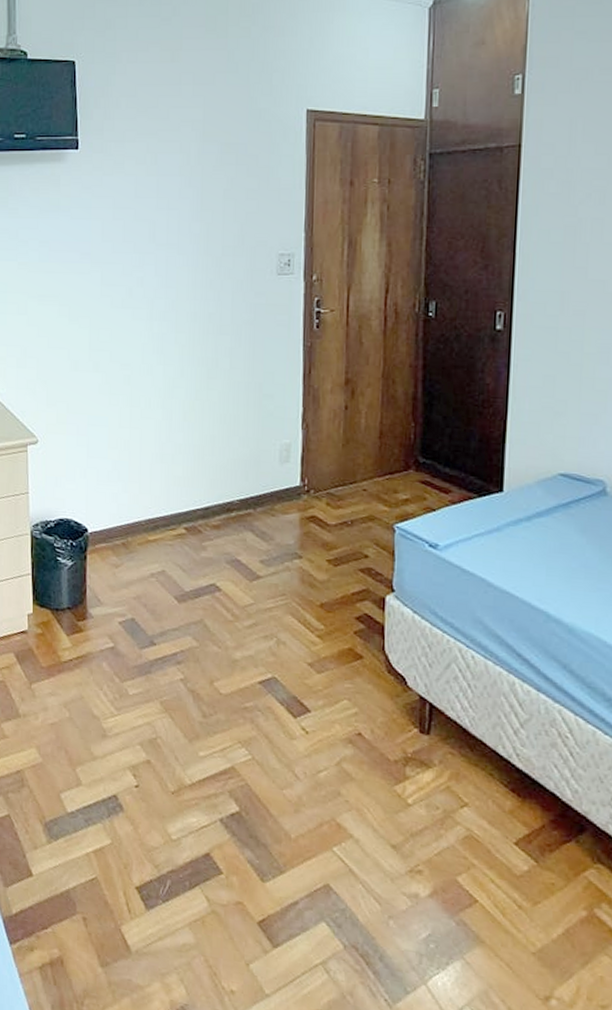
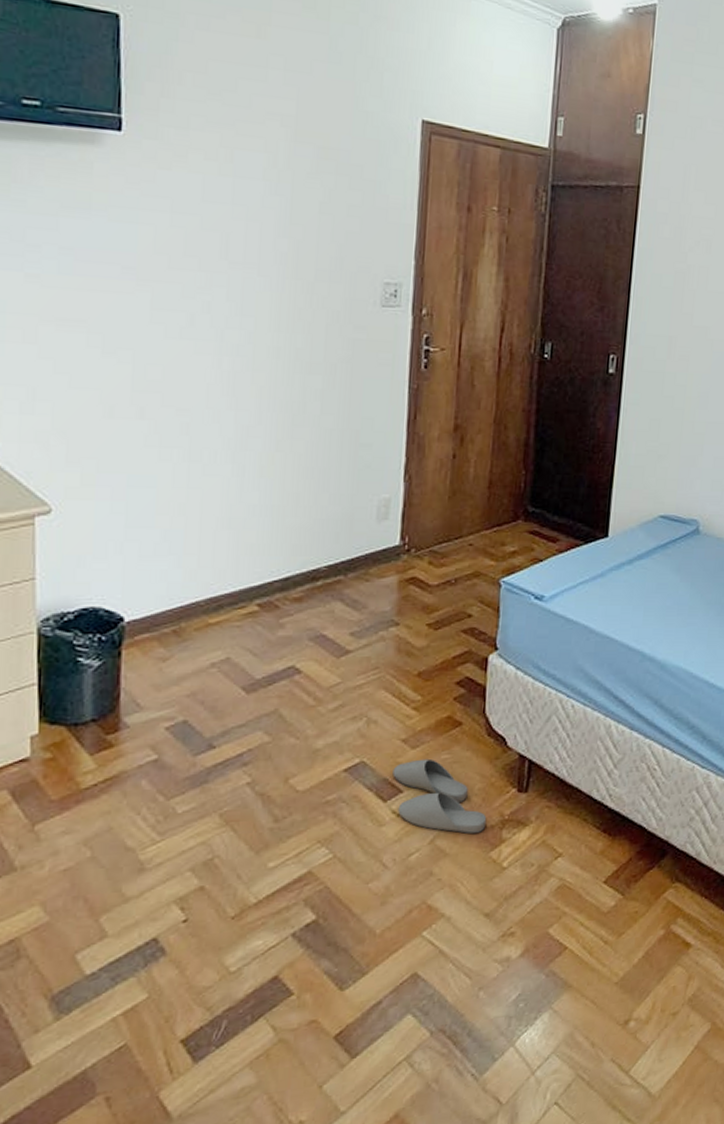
slippers: none [301,684,390,765] -> present [392,758,487,835]

